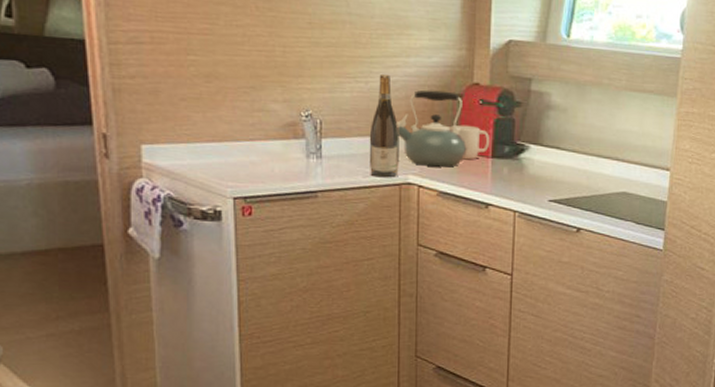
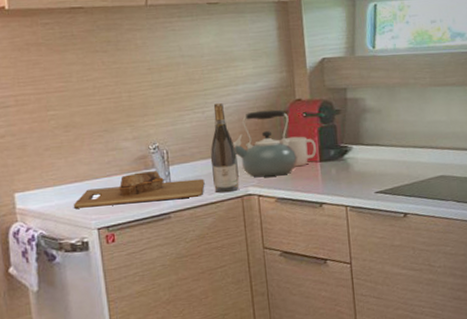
cutting board: none [209,140,360,179] -> present [74,170,205,209]

